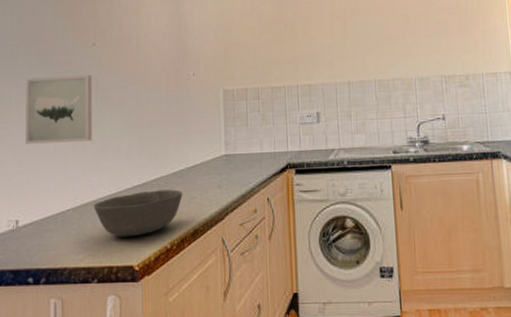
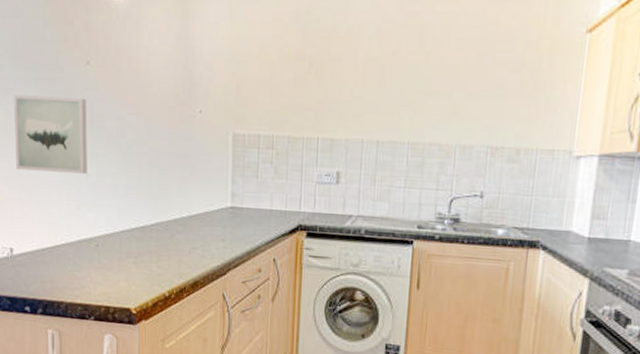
bowl: present [94,189,183,238] -> none [90,235,184,280]

